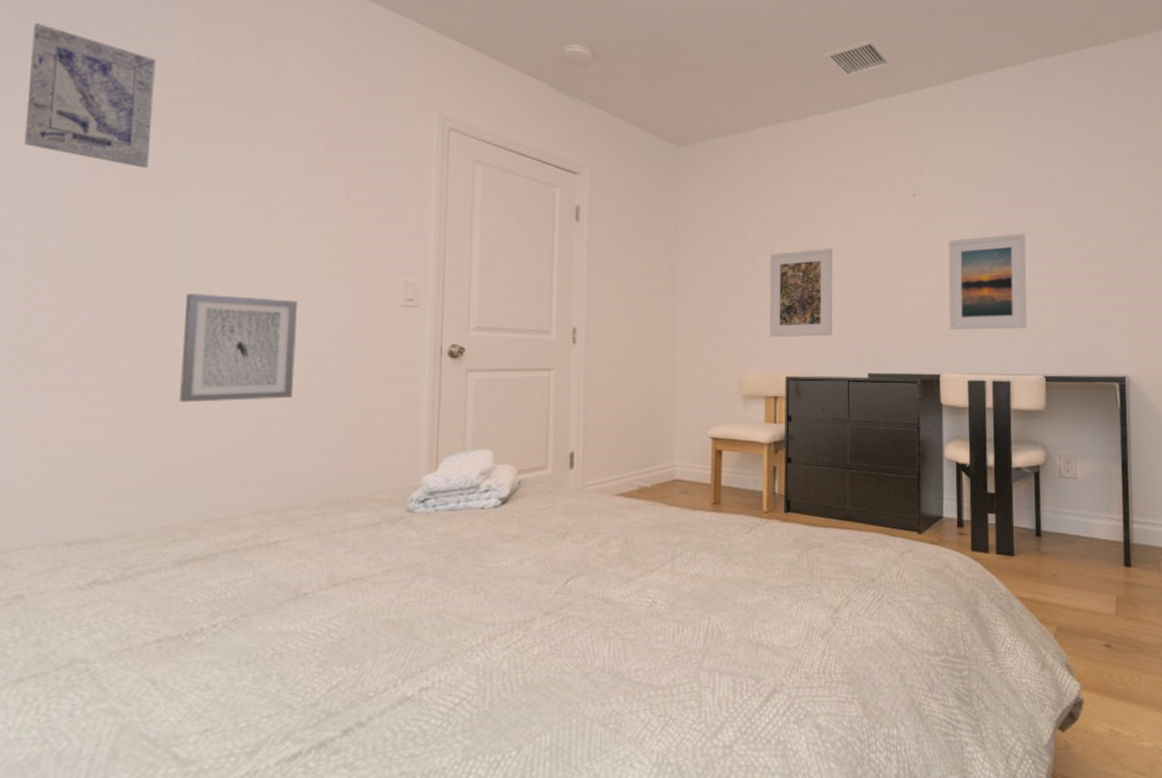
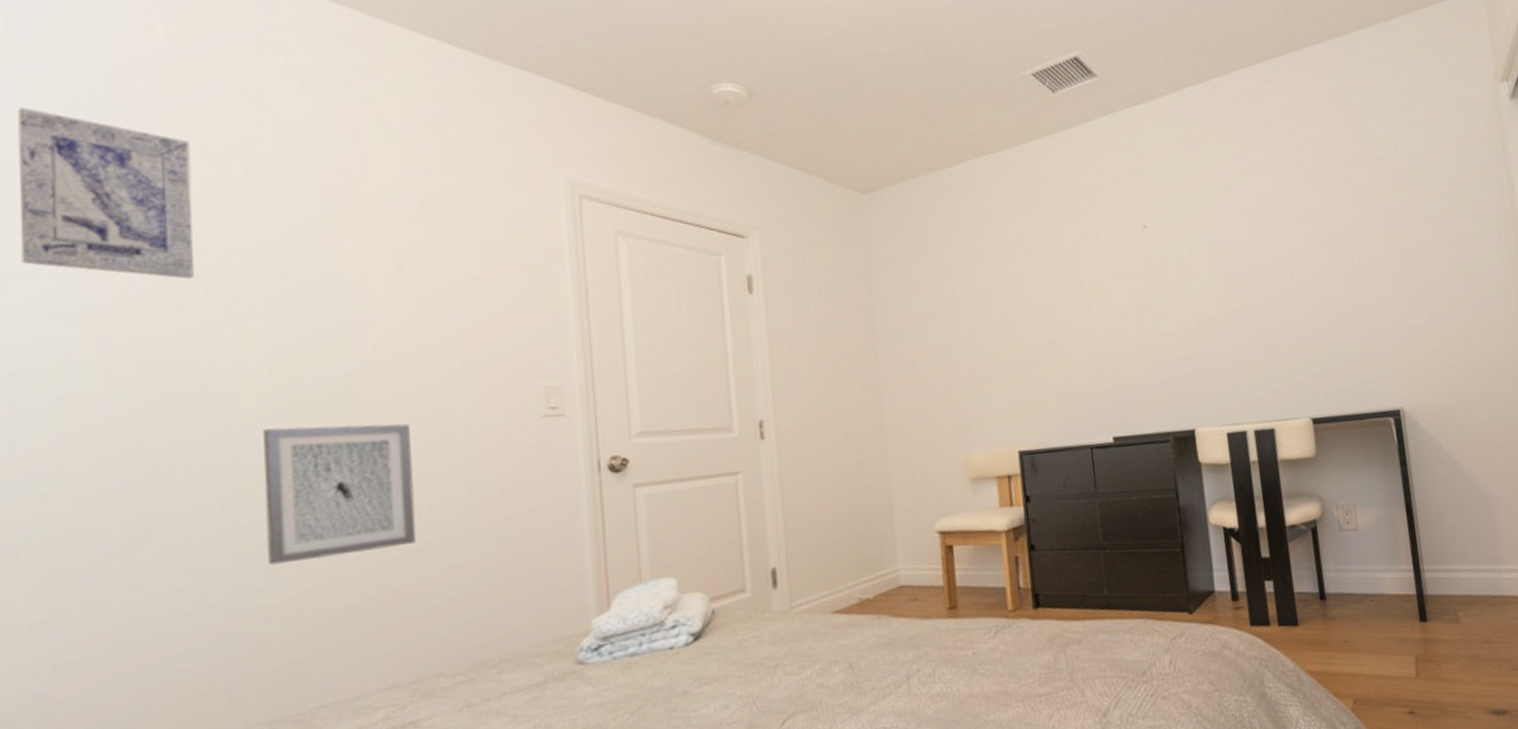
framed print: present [769,248,833,337] -> none [985,296,1067,407]
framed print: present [948,233,1027,330] -> none [1189,259,1287,377]

